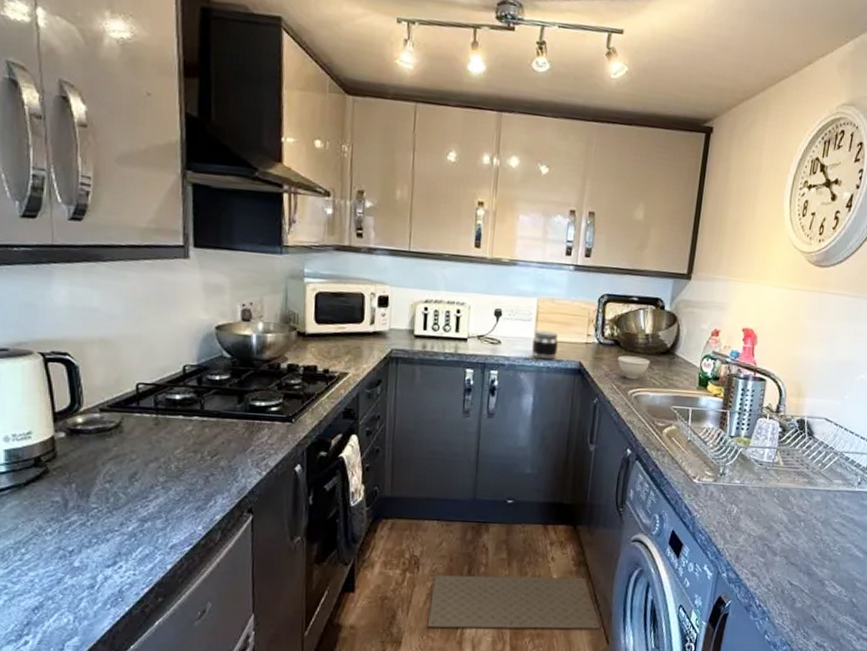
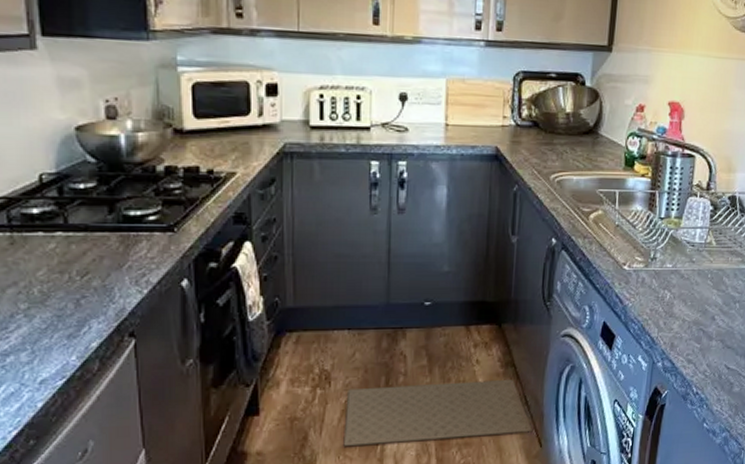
jar: present [532,330,558,360] -> none [443,113,472,147]
bowl: present [617,355,650,380] -> none [536,137,572,163]

